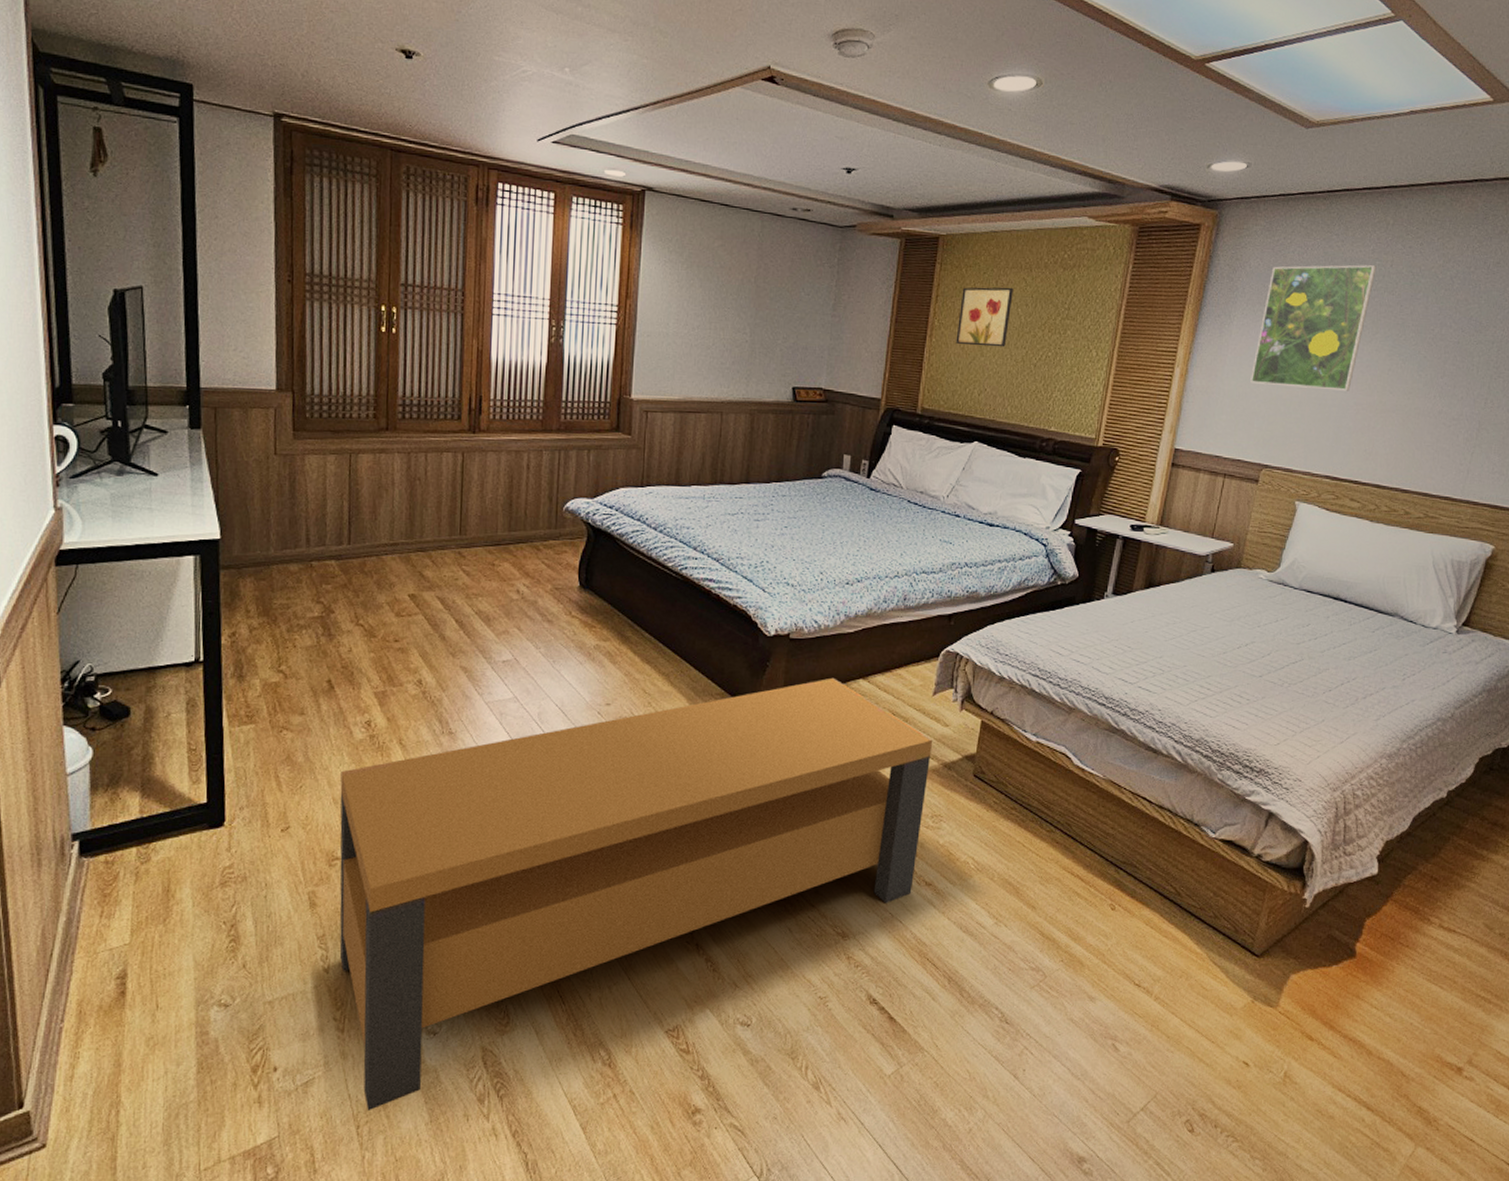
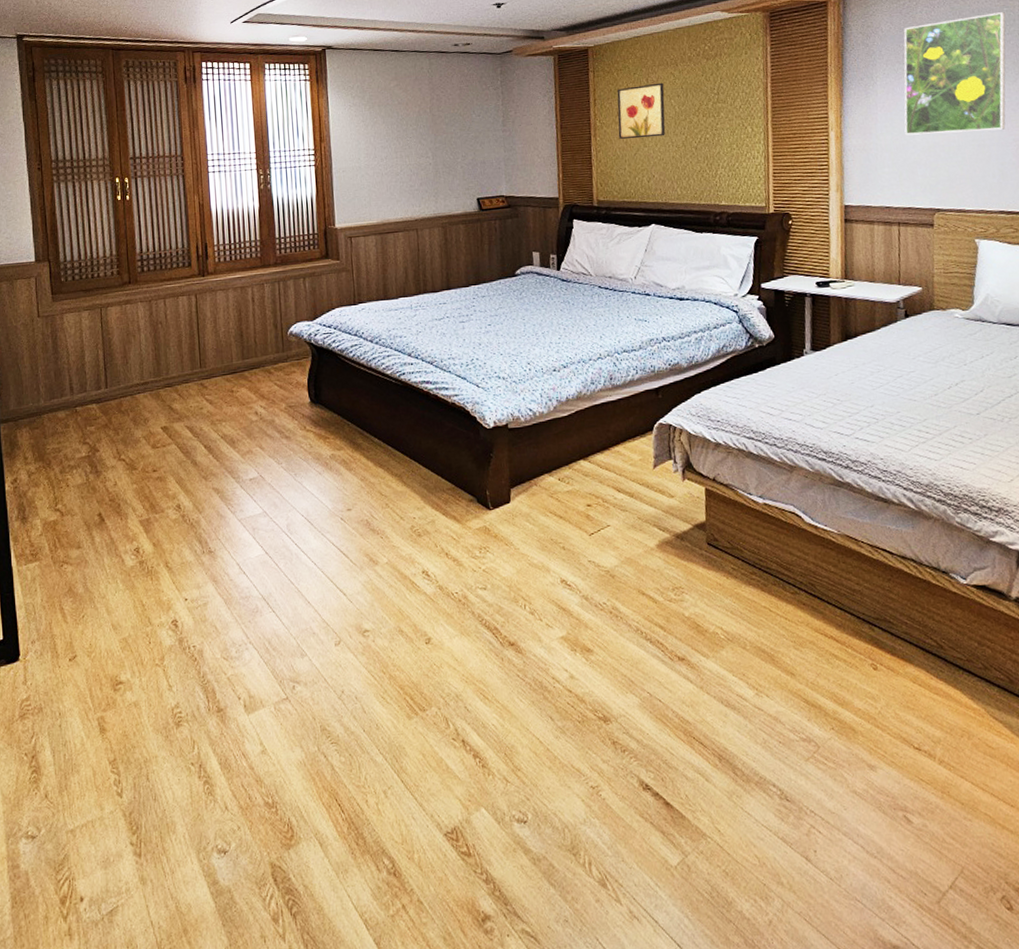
bench: present [339,677,933,1112] -> none [117,461,666,938]

